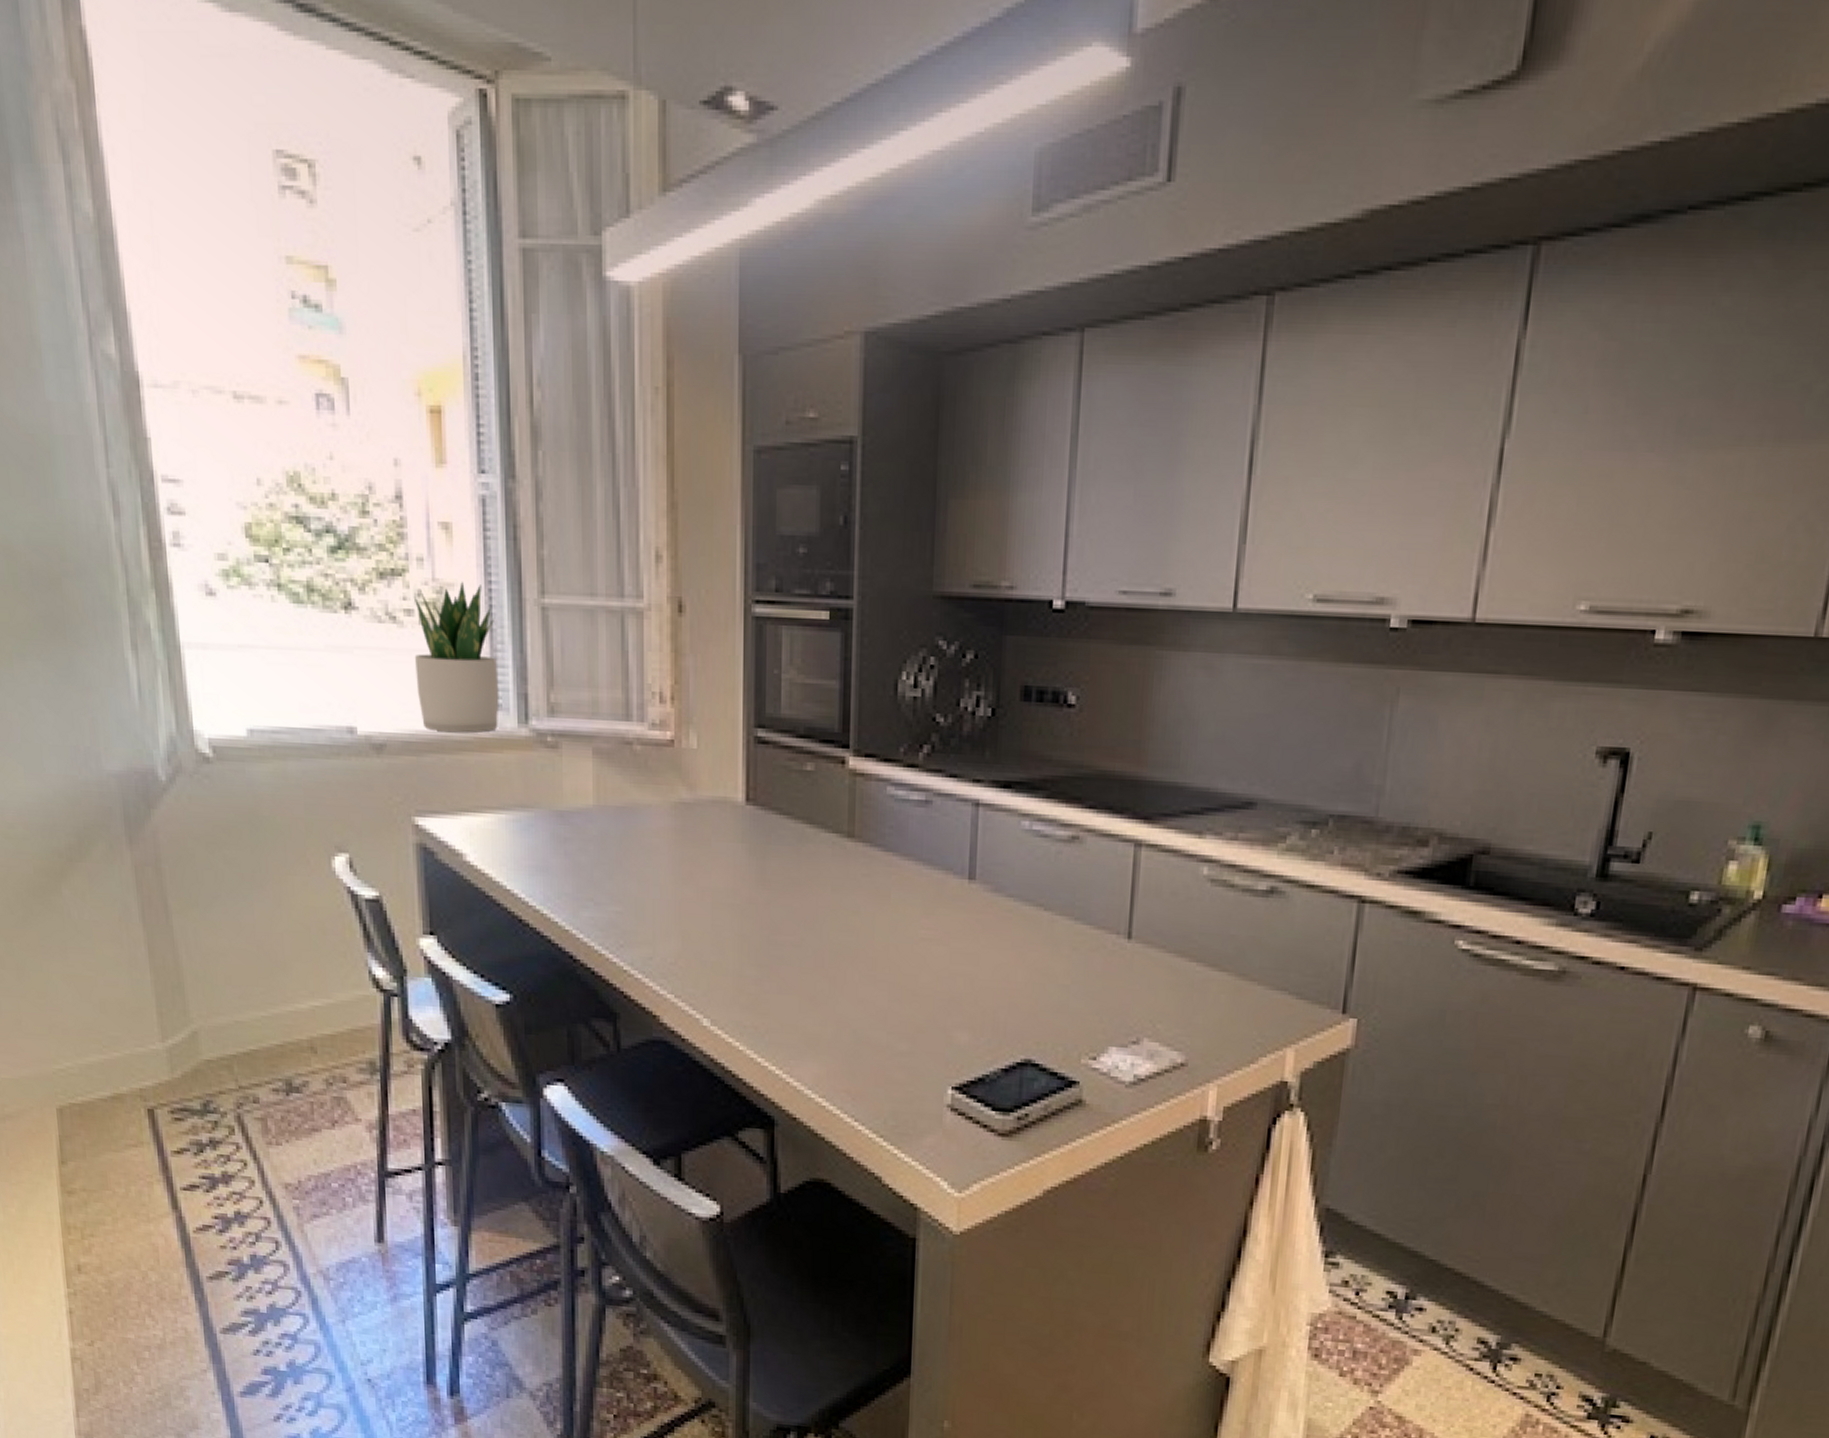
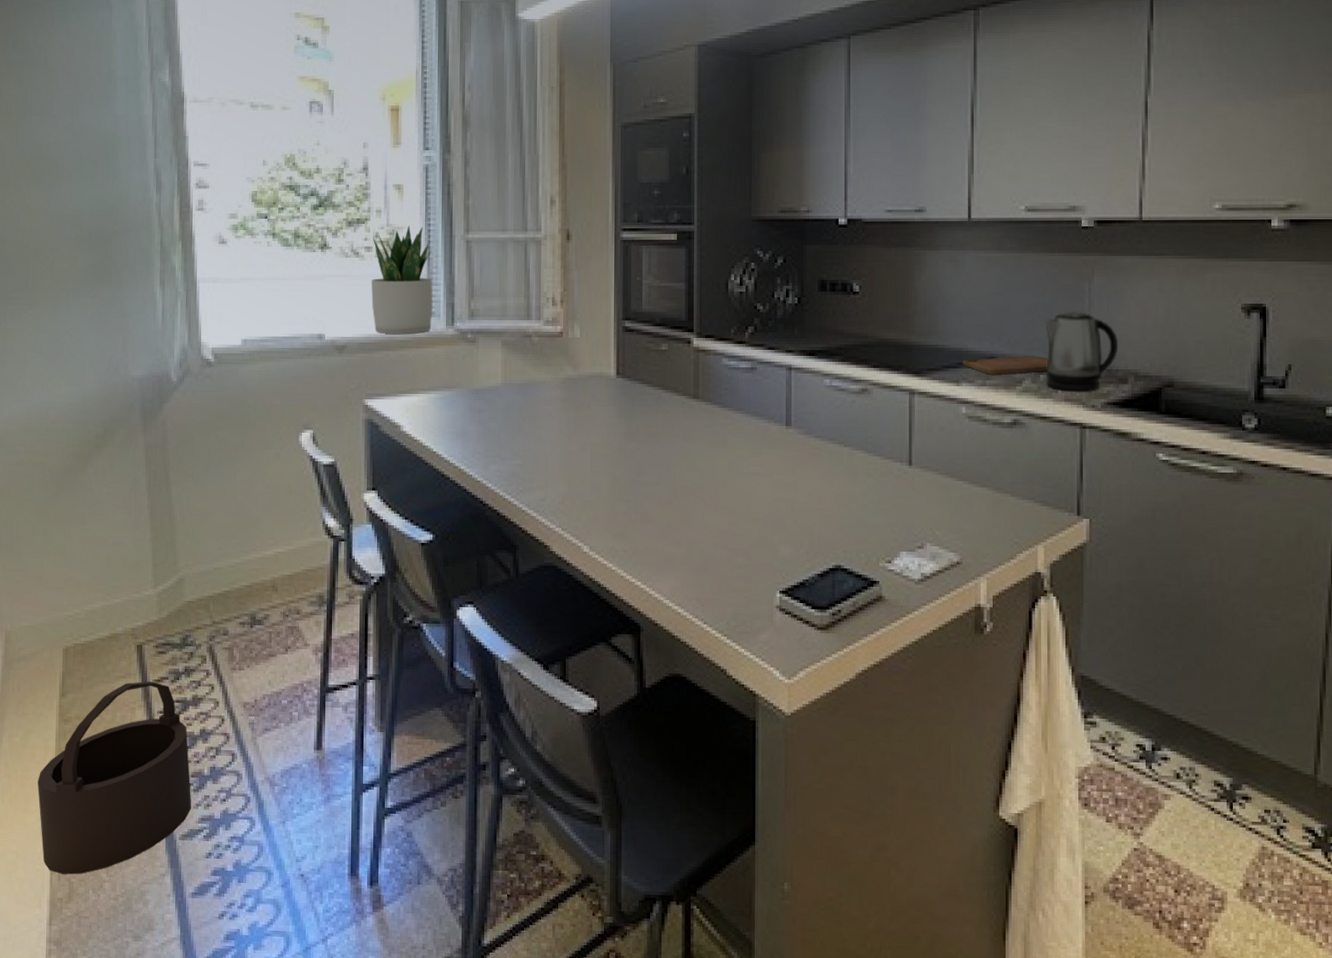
wooden bucket: none [44,1152,231,1364] -> present [37,681,191,875]
cutting board: none [1208,802,1325,827] -> present [962,356,1049,376]
kettle: none [1319,745,1422,854] -> present [1045,311,1119,392]

